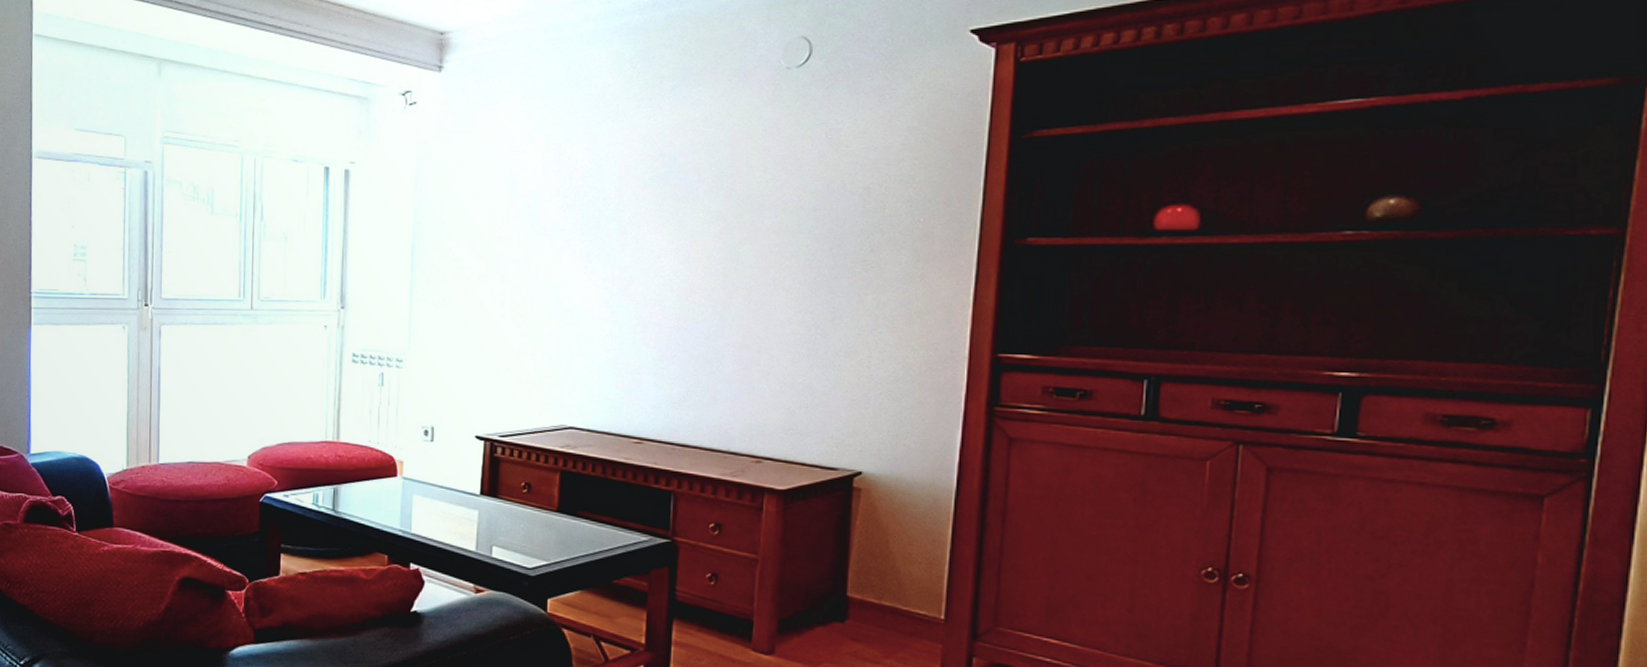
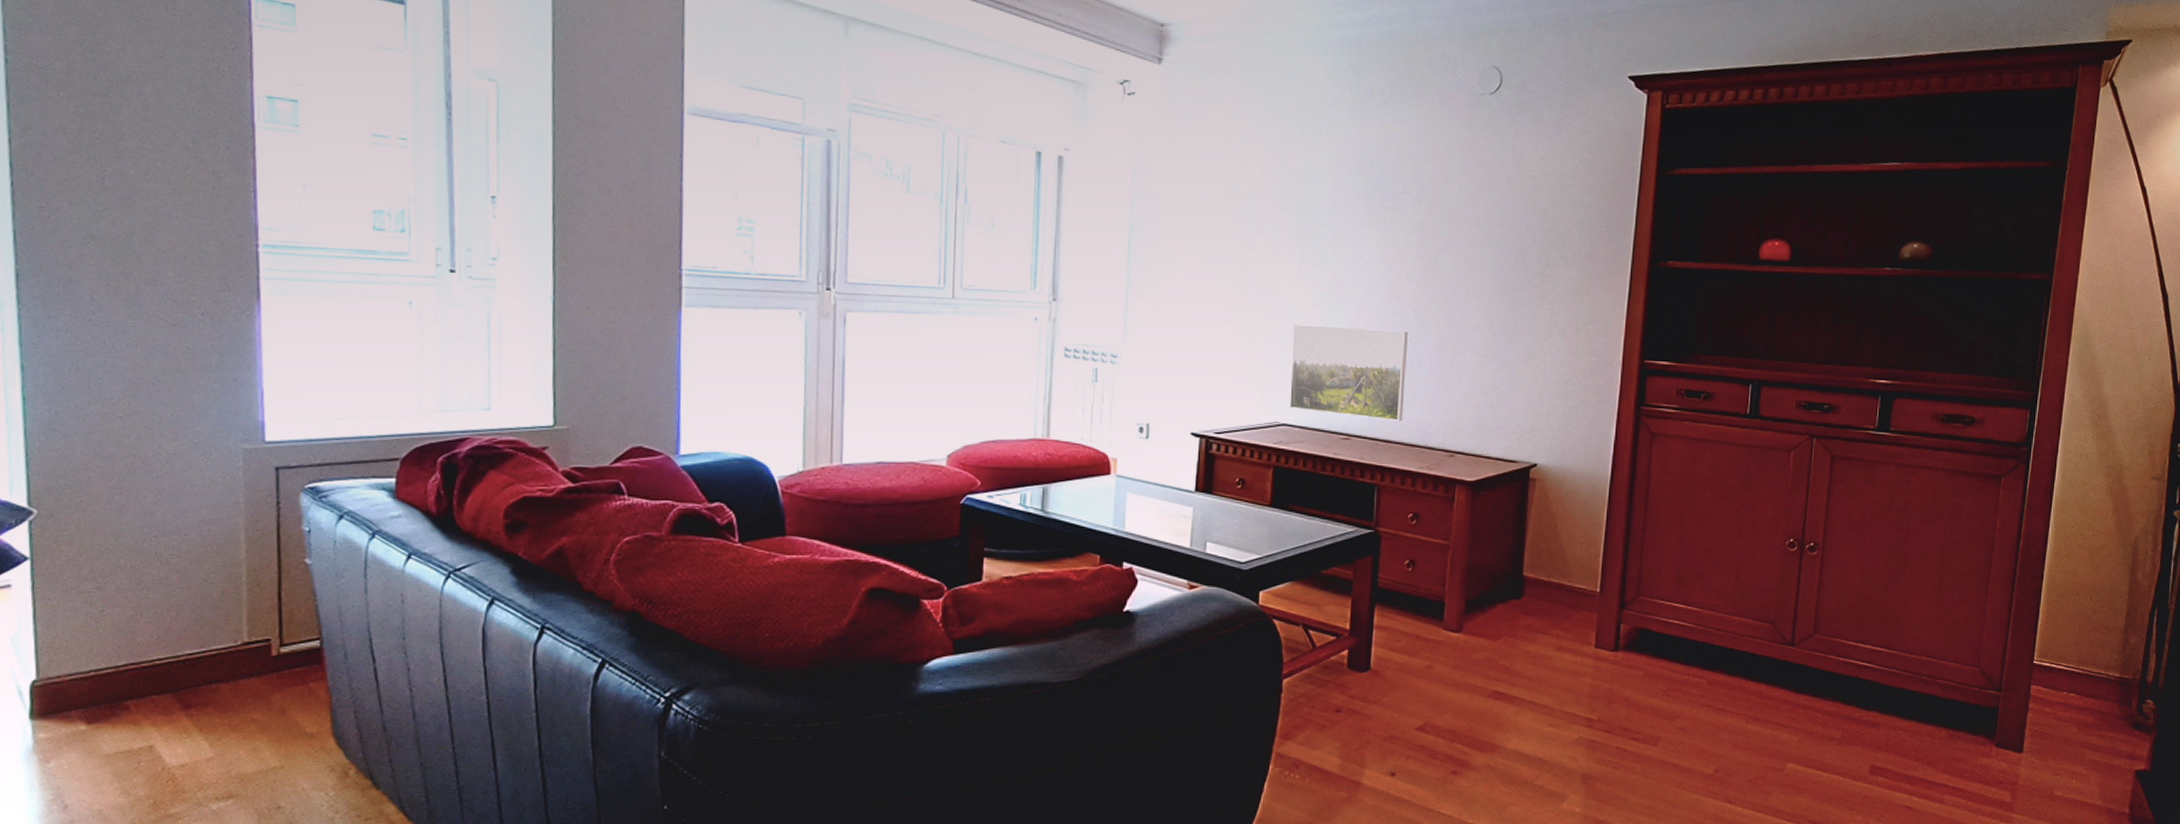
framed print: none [575,324,705,425] -> present [1288,324,1408,422]

